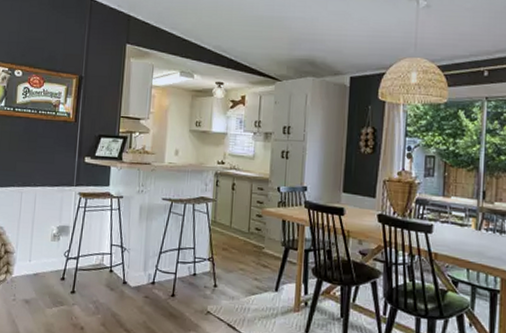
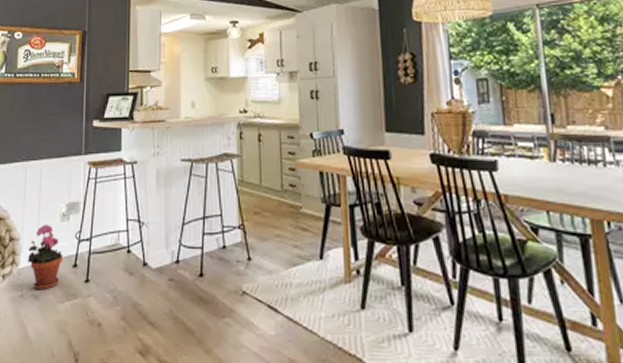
potted plant: none [21,241,53,297] -> present [28,223,64,290]

